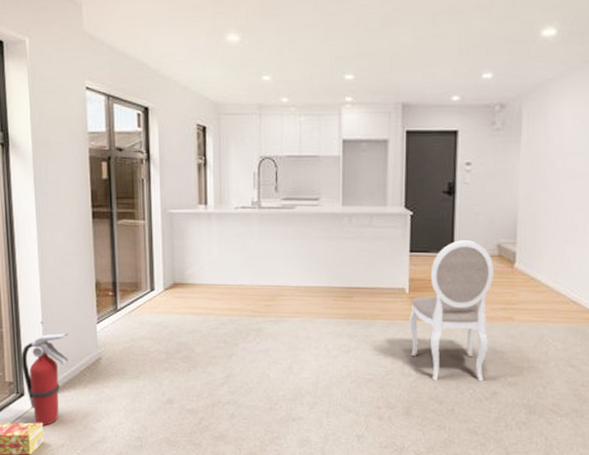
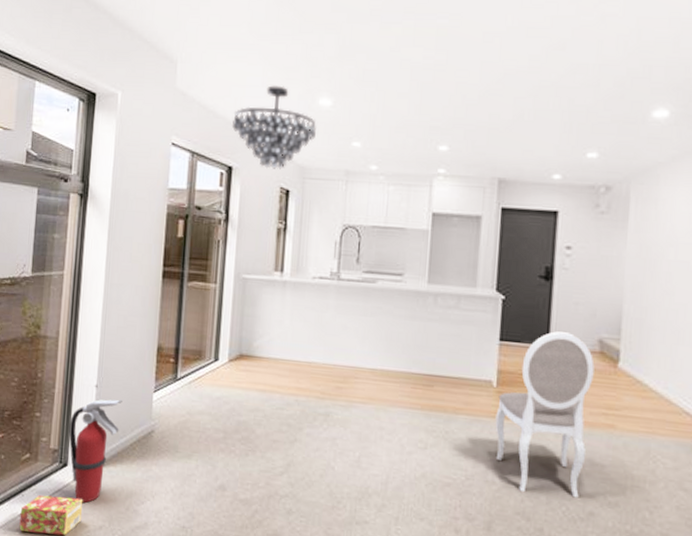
chandelier: none [143,23,226,107] -> present [231,85,316,169]

